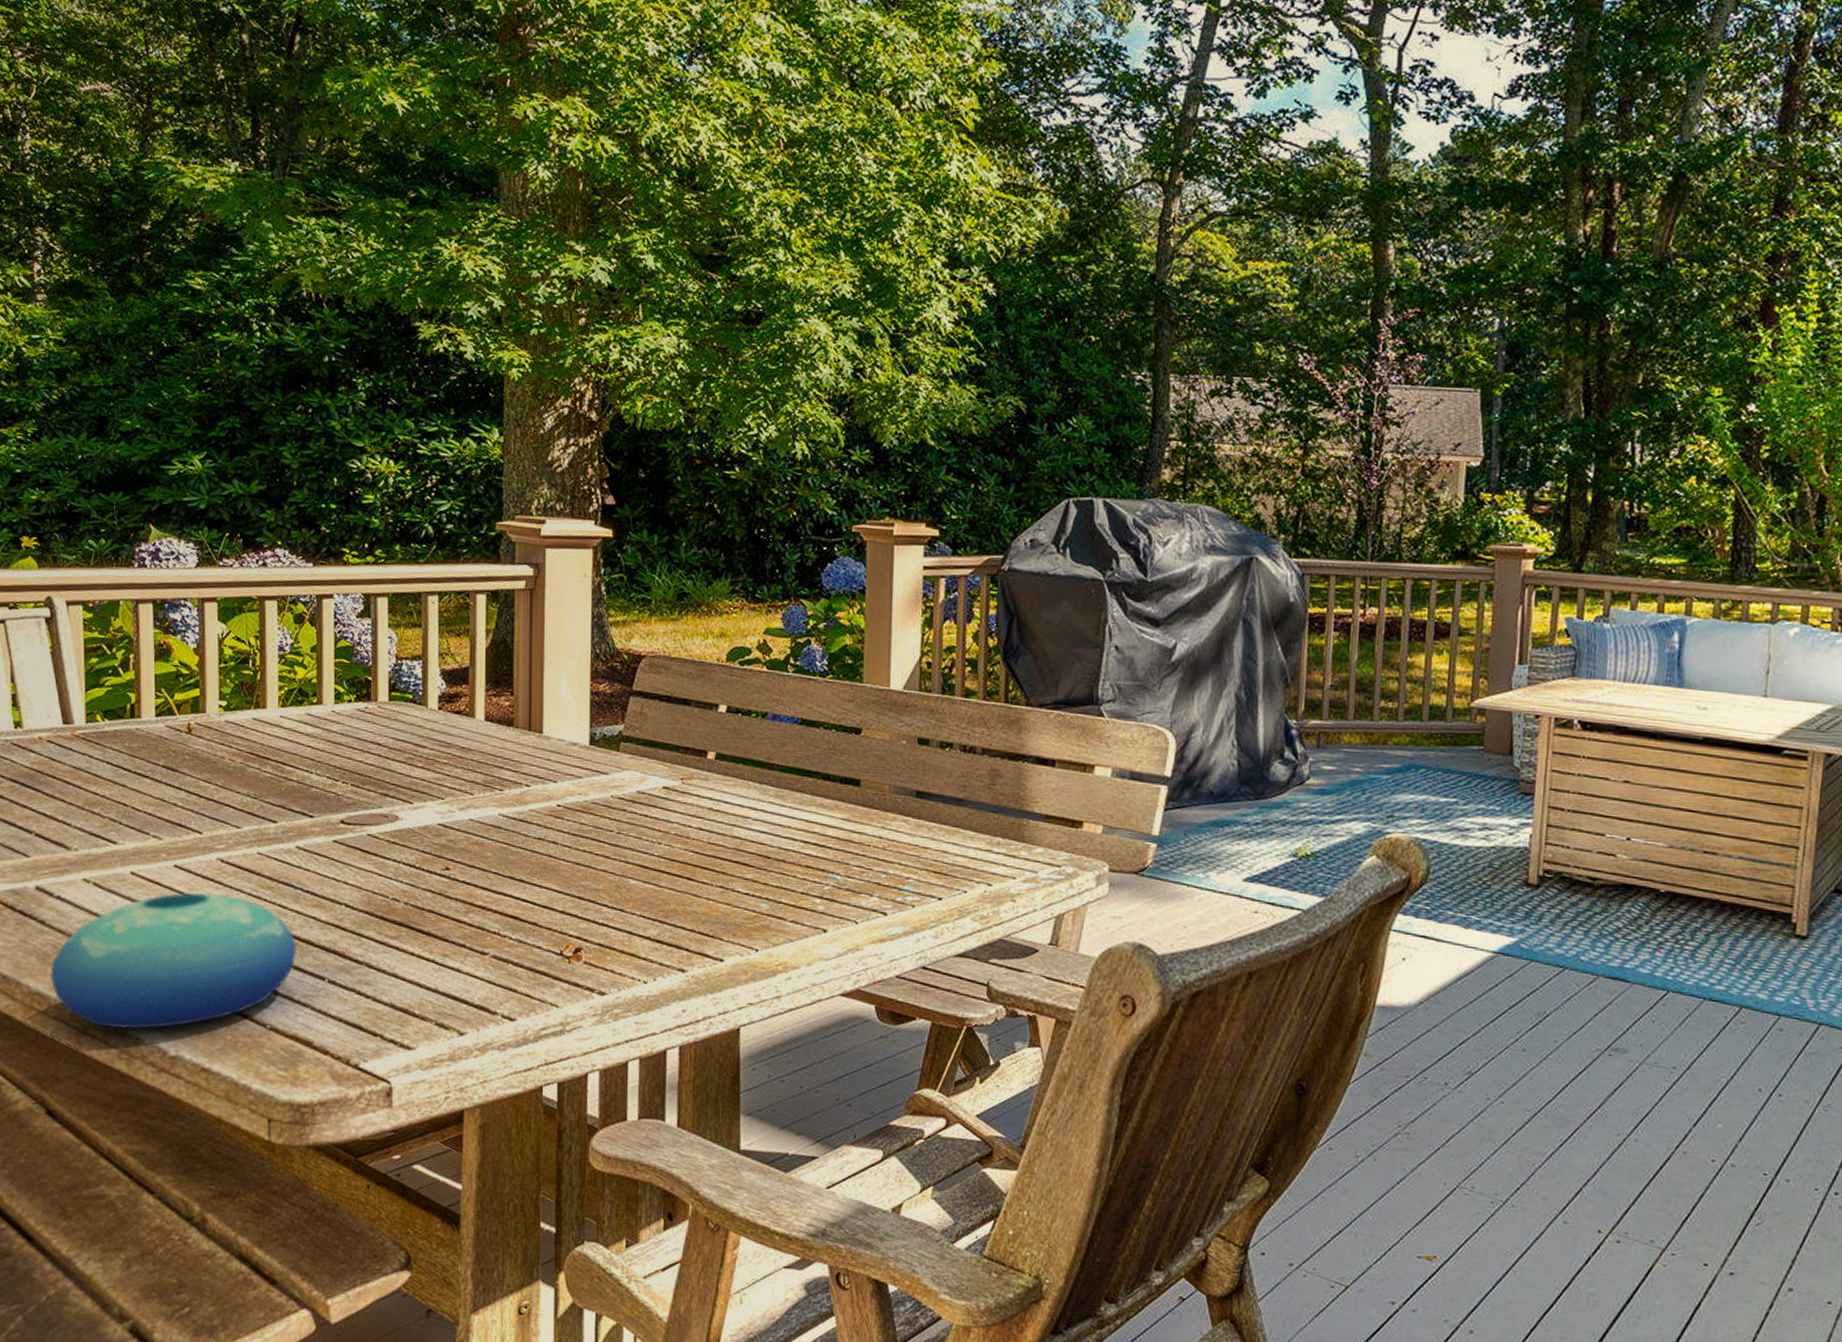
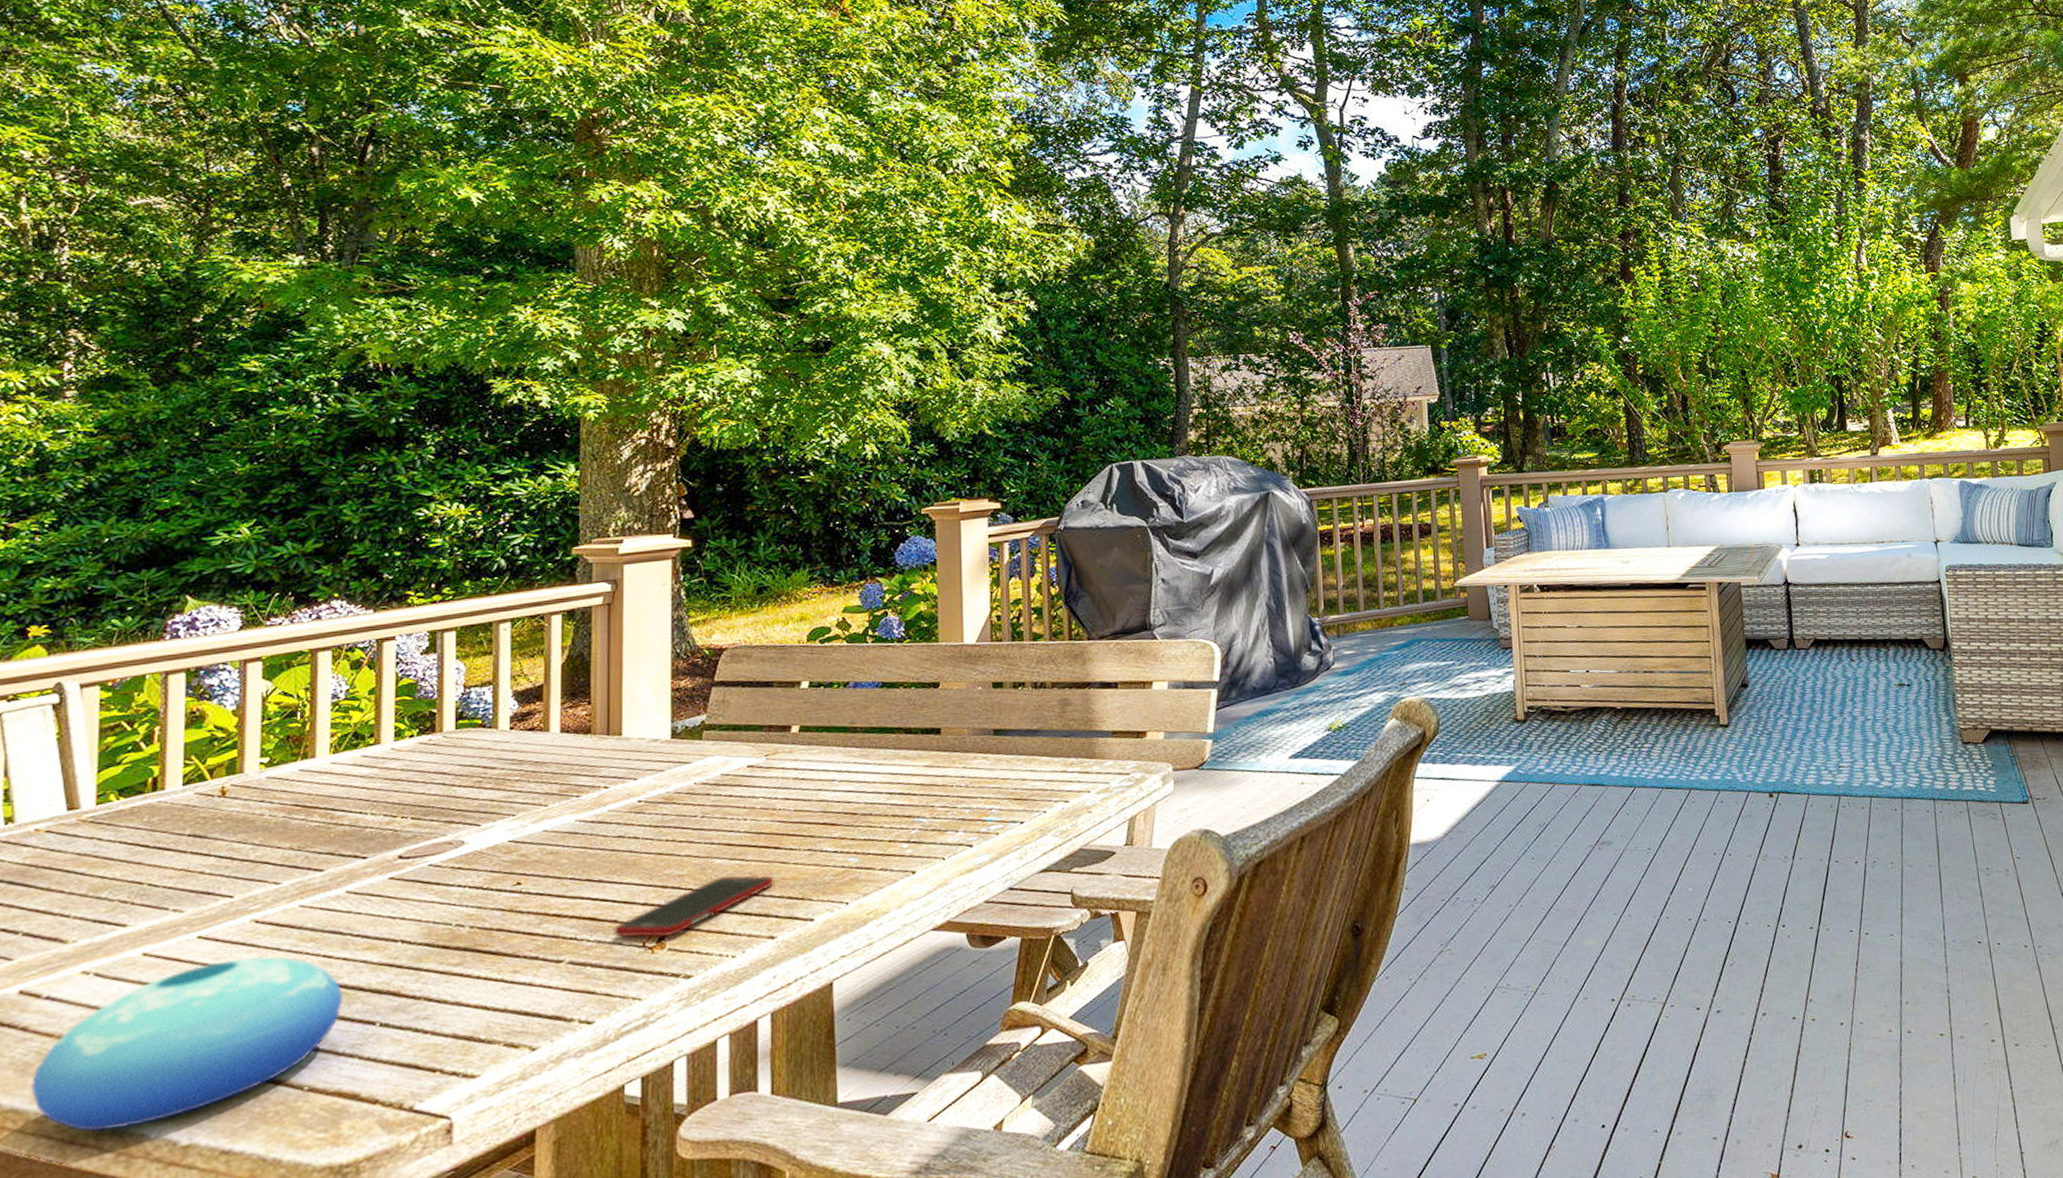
cell phone: none [533,899,686,950] -> present [613,875,774,938]

